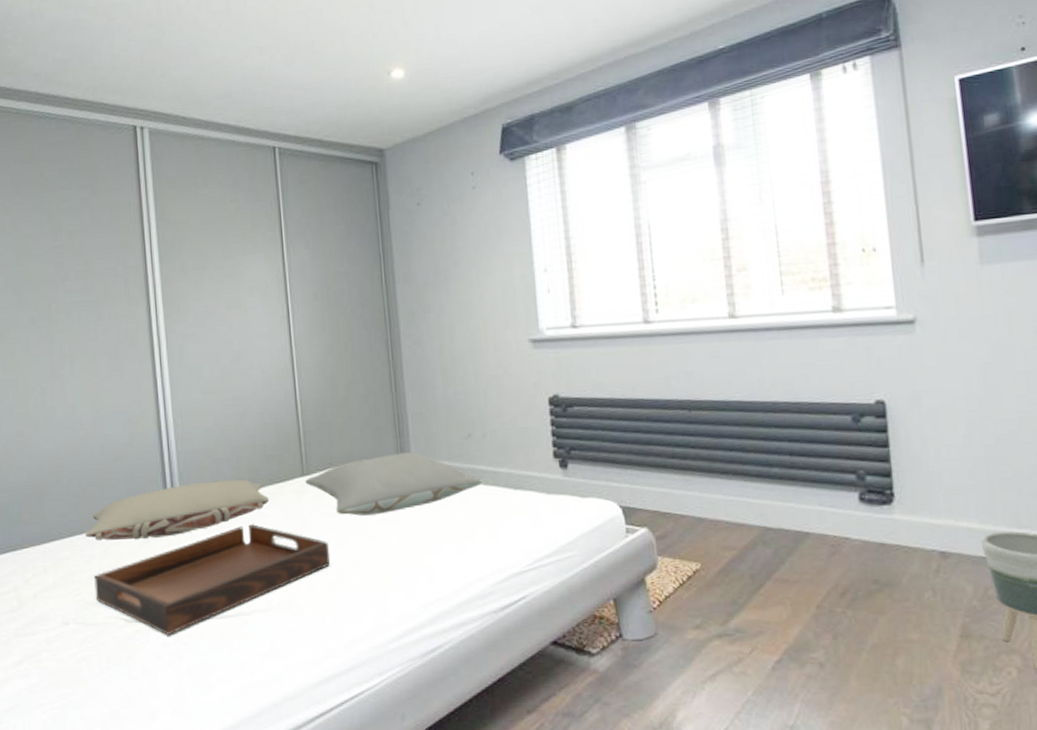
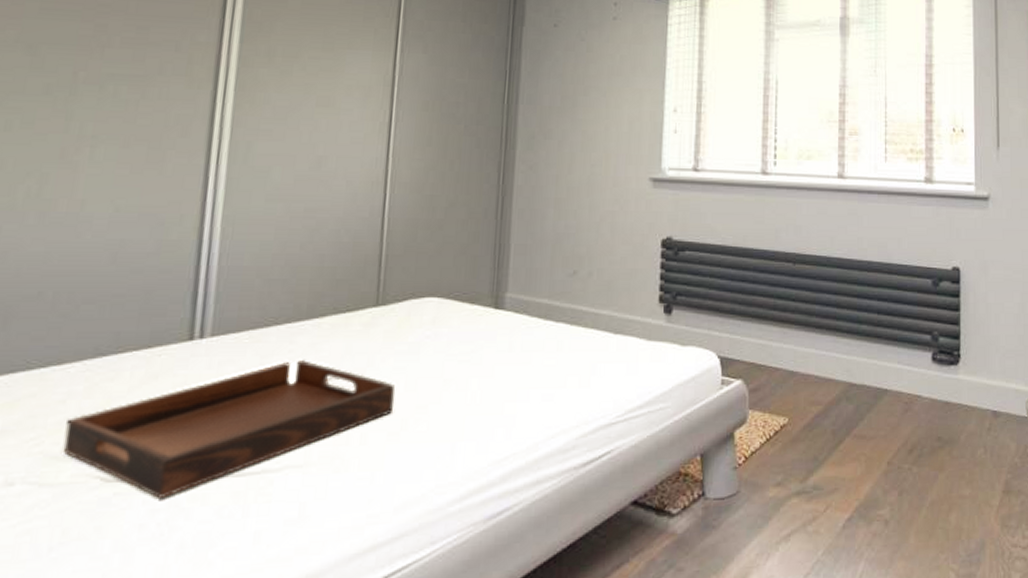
pillow: present [84,479,269,541] -> none [64,306,329,375]
pillow: present [305,452,483,516] -> none [378,287,582,355]

